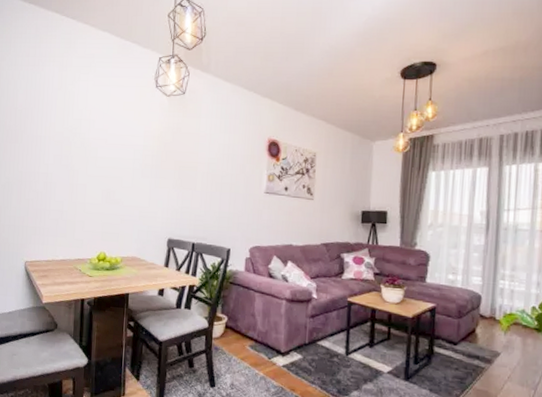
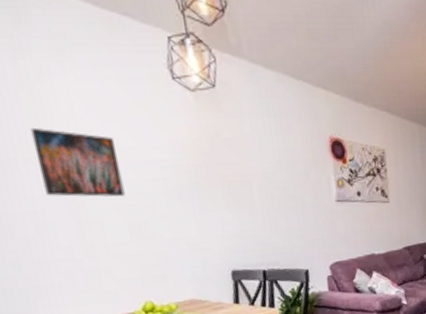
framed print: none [56,116,108,170] -> present [30,127,125,197]

